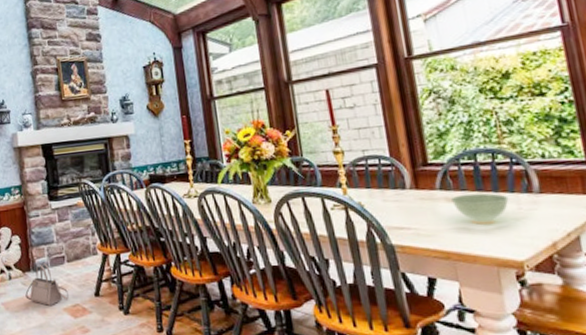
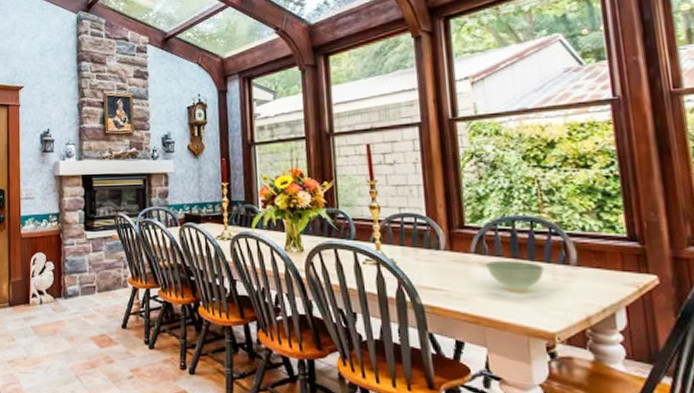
handbag: present [25,263,69,307] -> none [54,291,96,334]

